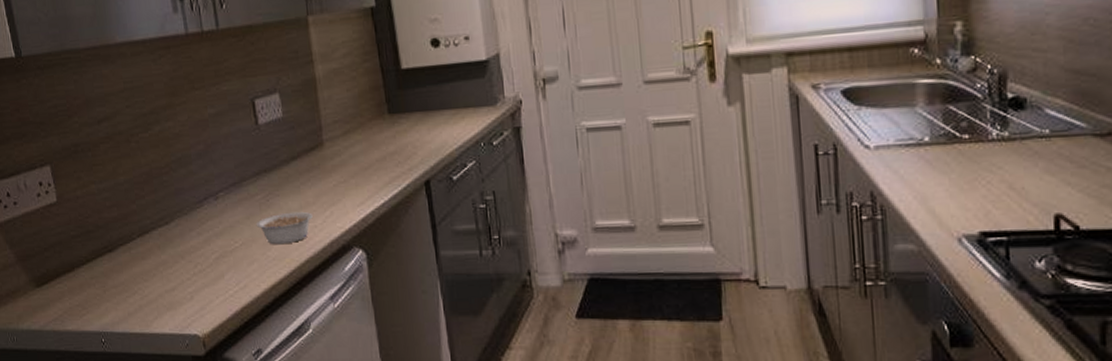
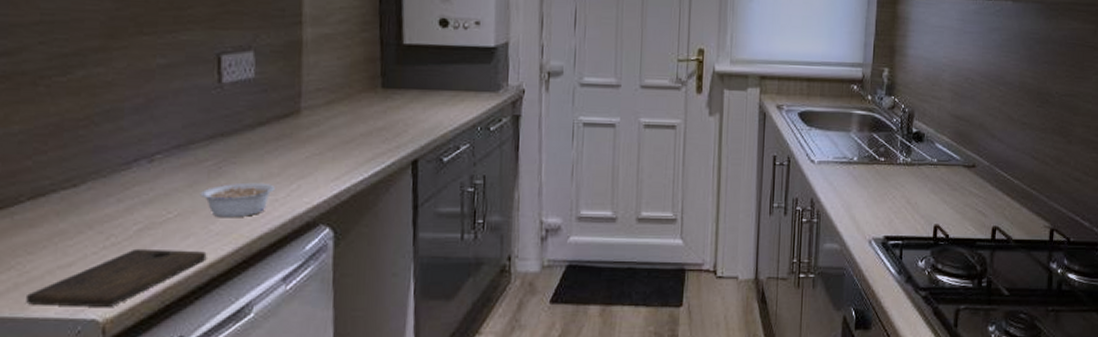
cutting board: none [149,274,269,325] -> present [26,248,207,308]

